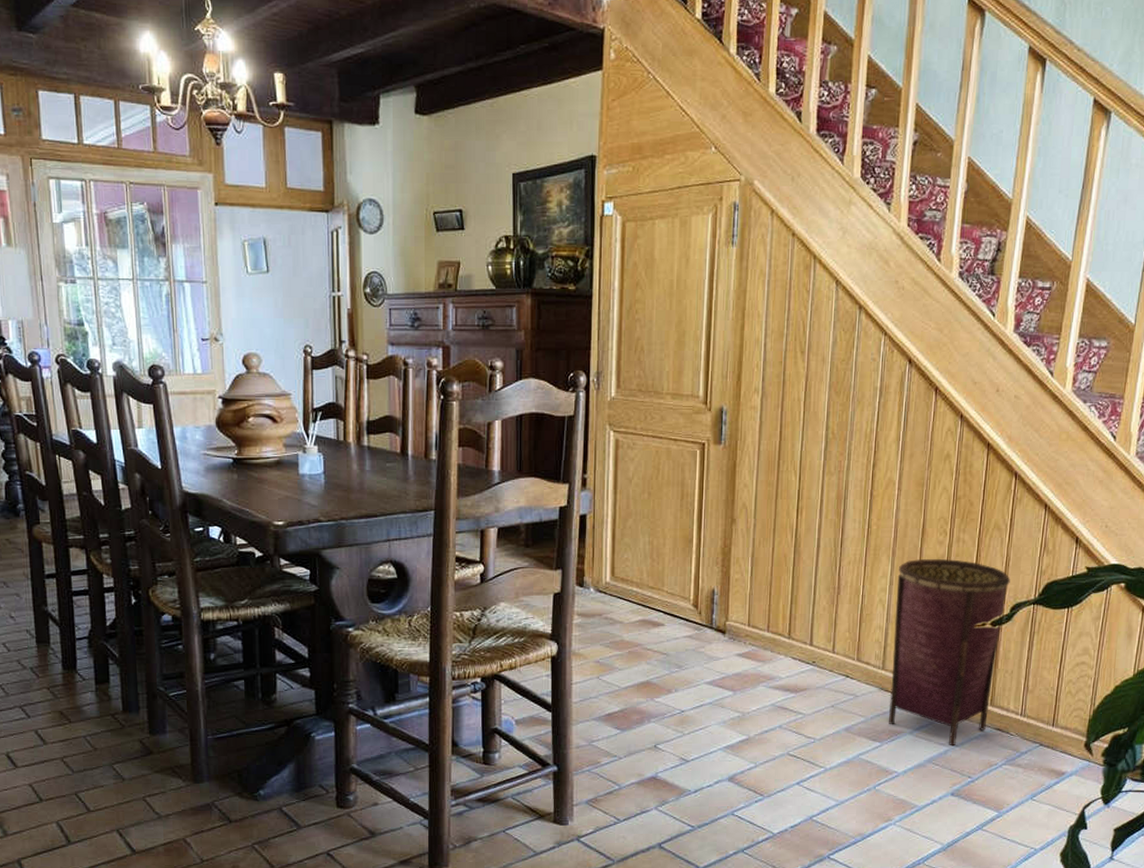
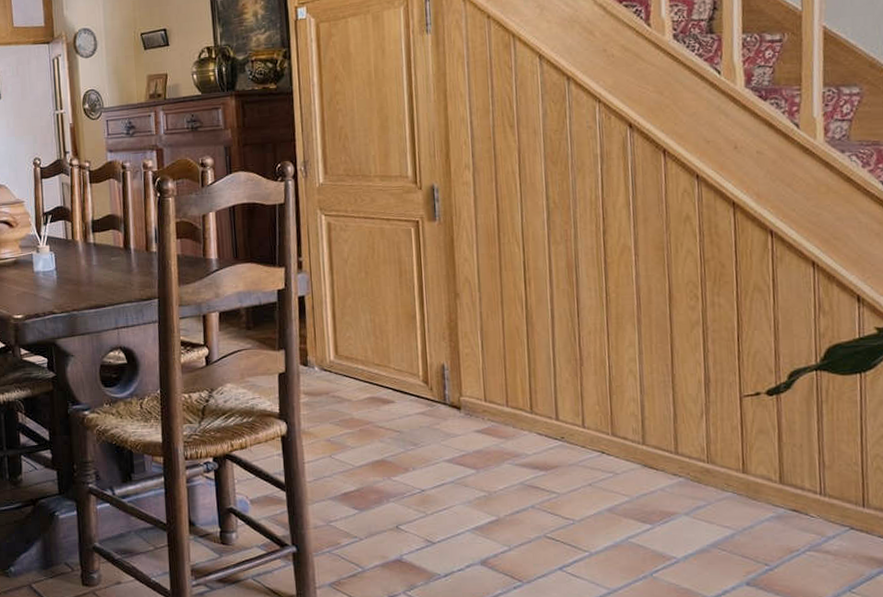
woven basket: present [889,558,1010,746] -> none [647,324,783,529]

